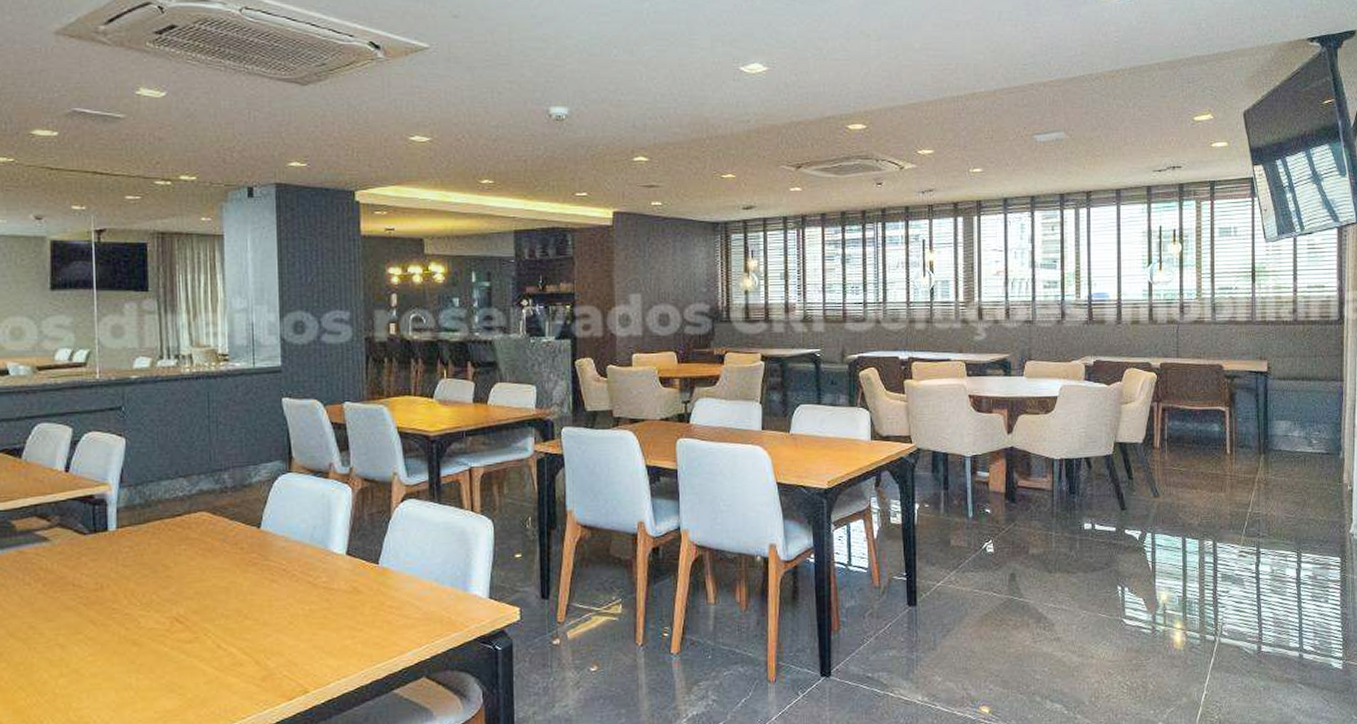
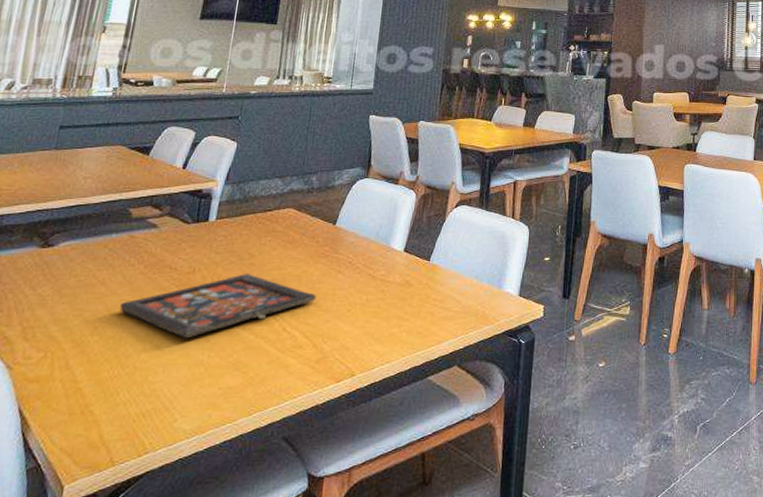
board game: none [24,587,250,661] -> present [120,274,316,339]

